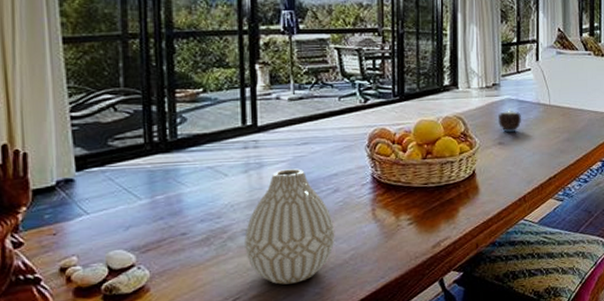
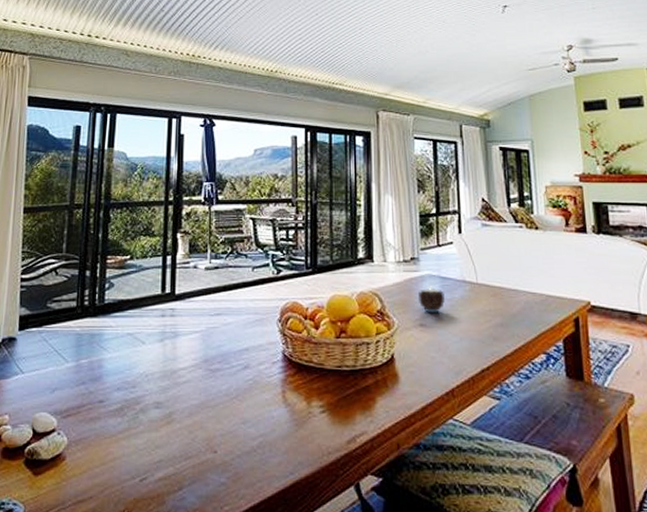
vase: present [244,168,335,285] -> none [155,340,244,469]

